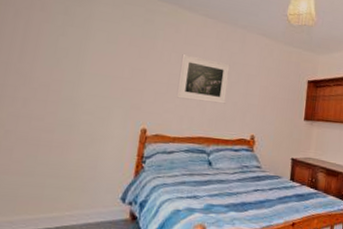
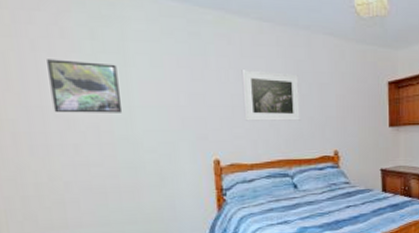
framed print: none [16,25,79,77] -> present [47,59,123,113]

